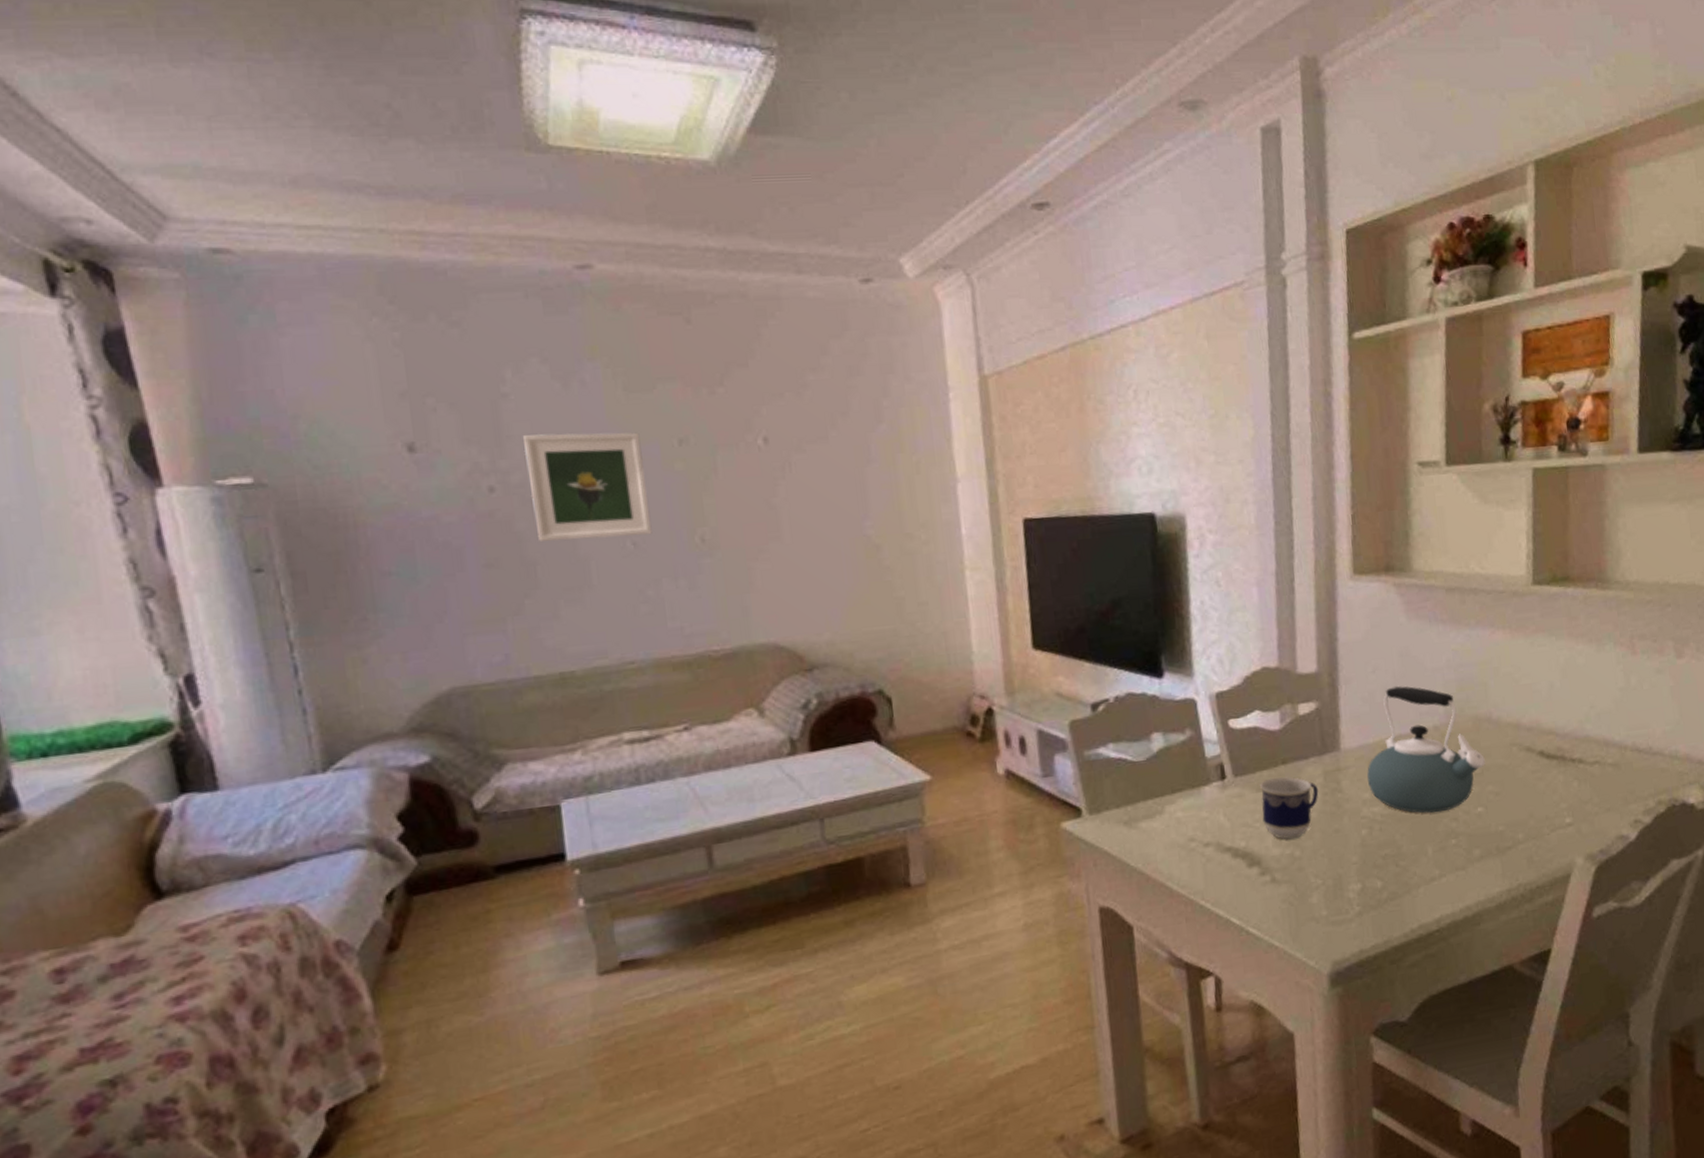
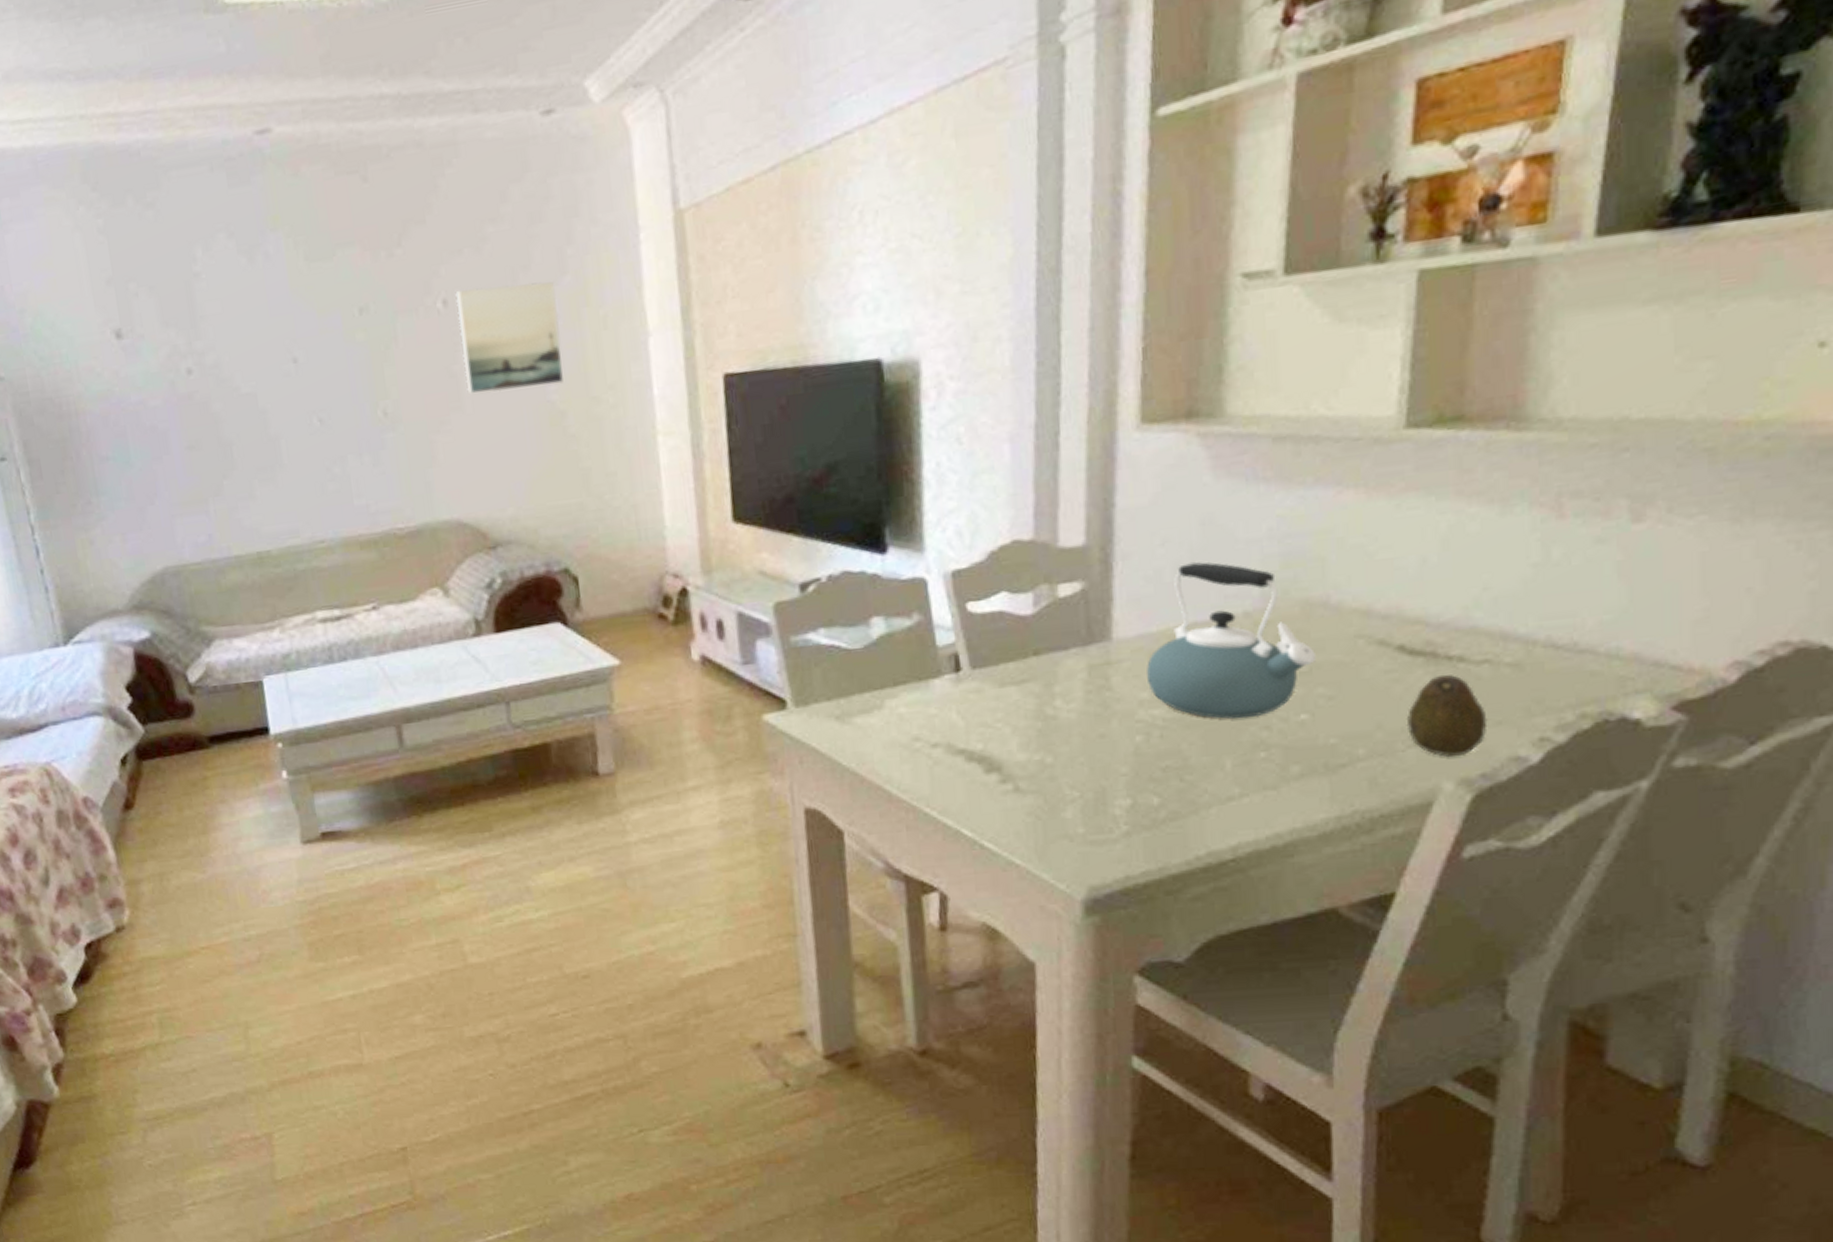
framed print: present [523,432,652,542] -> none [215,304,337,422]
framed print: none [776,427,880,526] -> present [455,281,565,395]
cup: present [1260,777,1319,840] -> none [1004,670,1080,744]
fruit: none [1548,773,1601,837] -> present [1406,674,1488,757]

